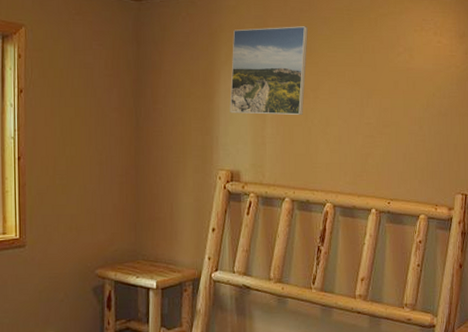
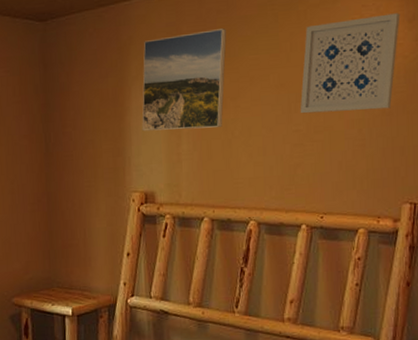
wall art: none [371,29,453,110] -> present [300,13,400,114]

